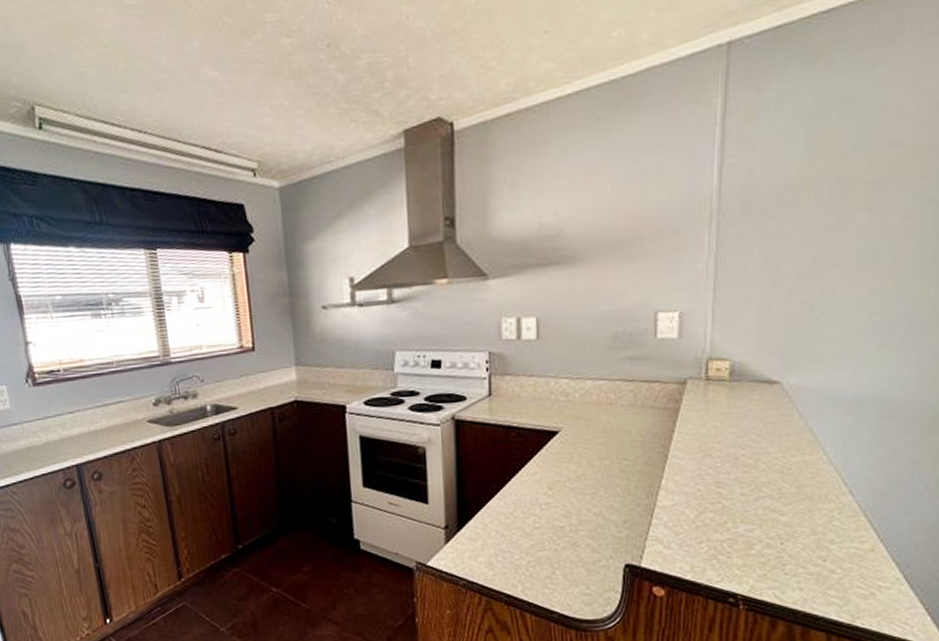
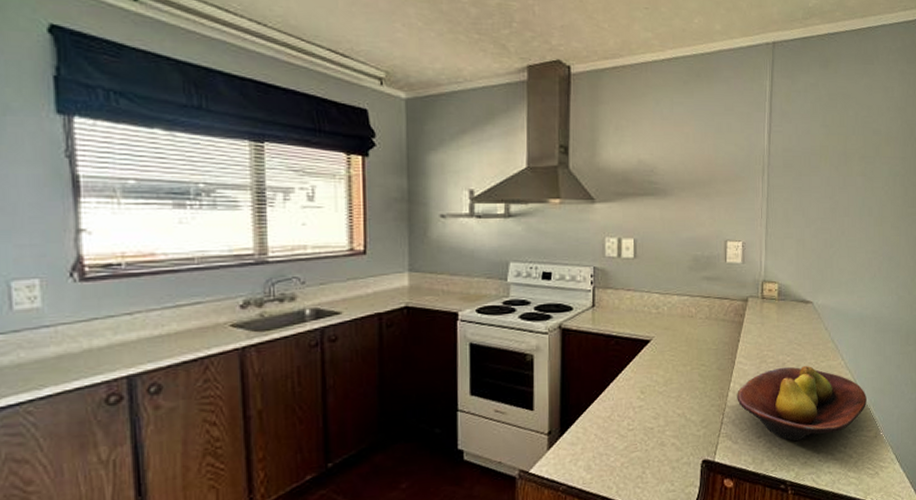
fruit bowl: none [670,460,861,550] -> present [737,365,867,441]

